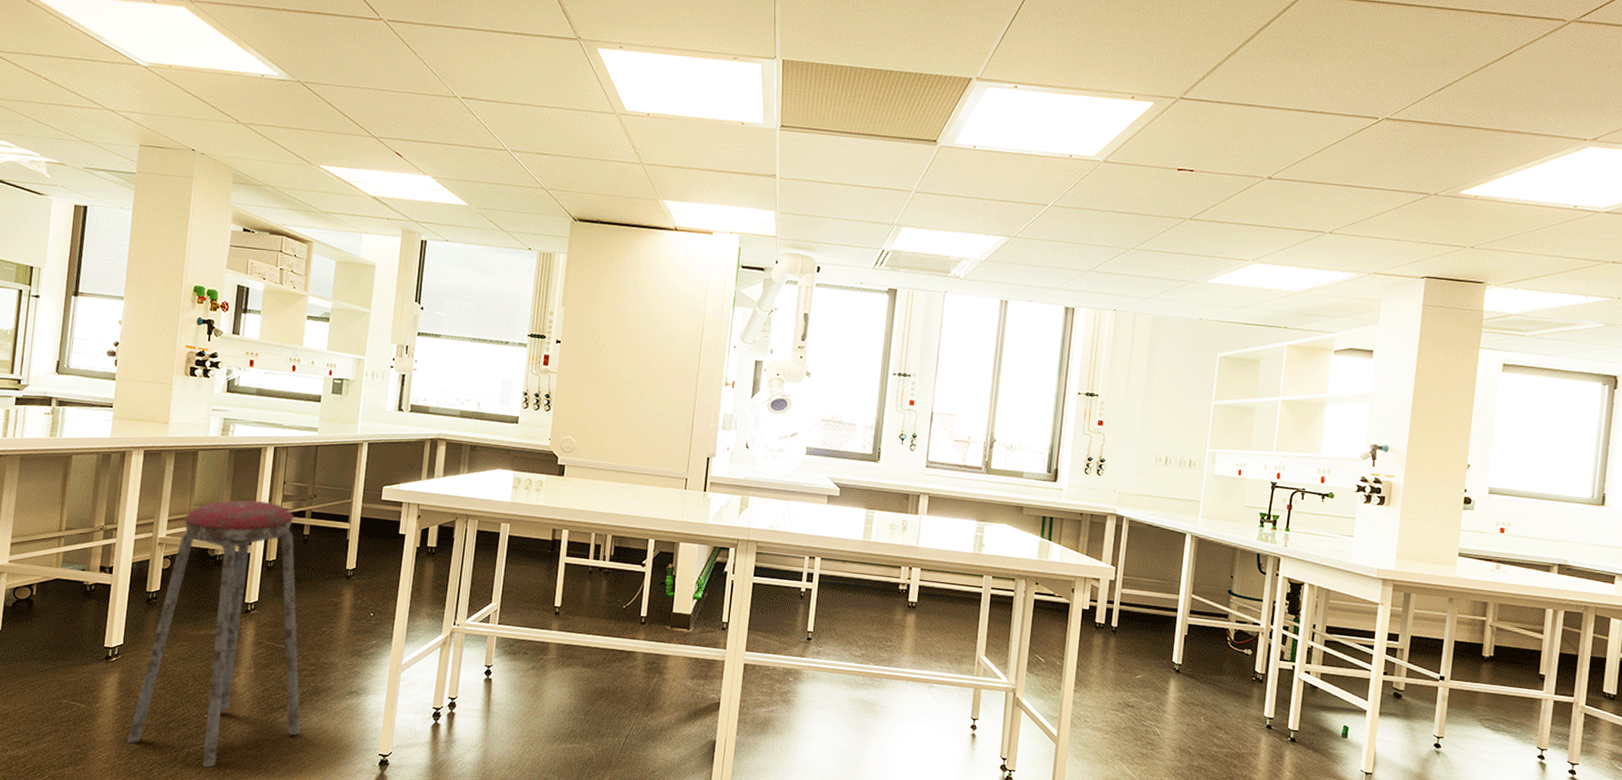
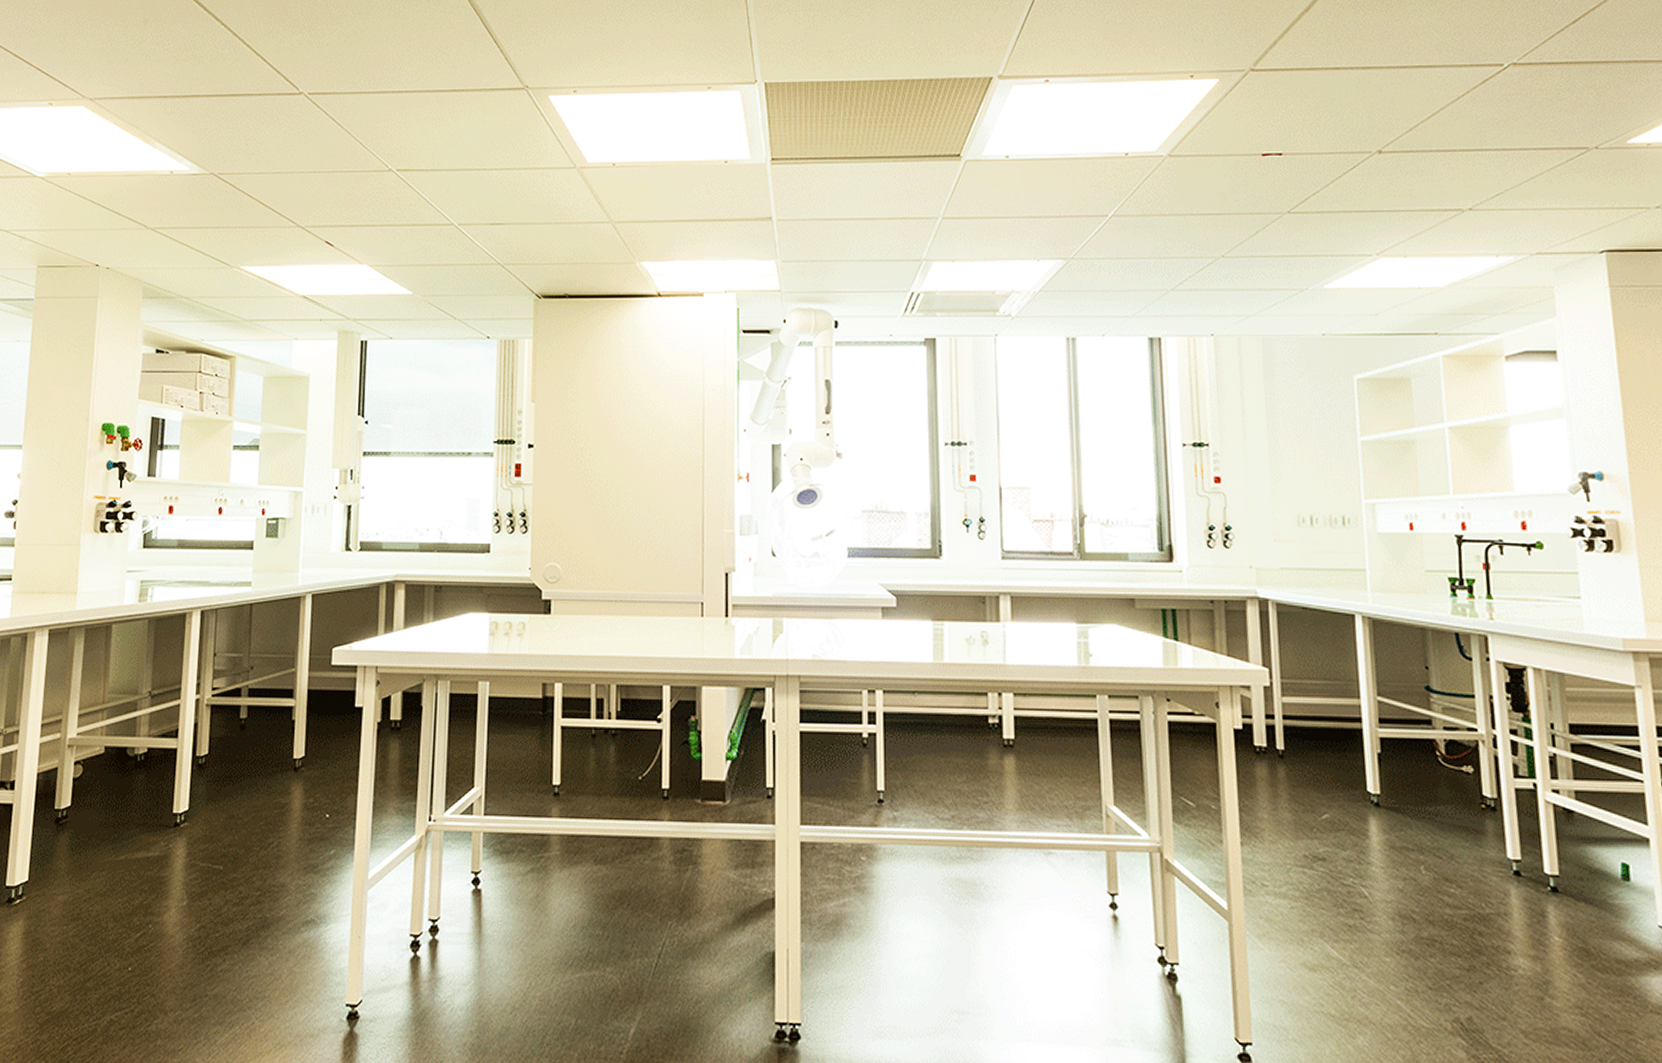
music stool: present [127,500,301,767] -> none [35,681,247,1039]

